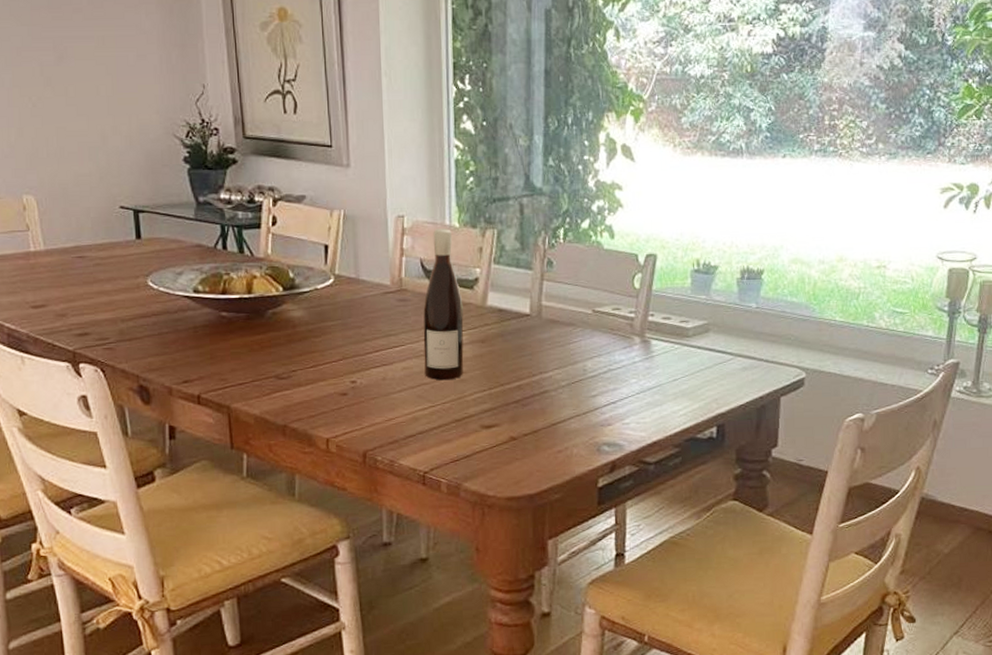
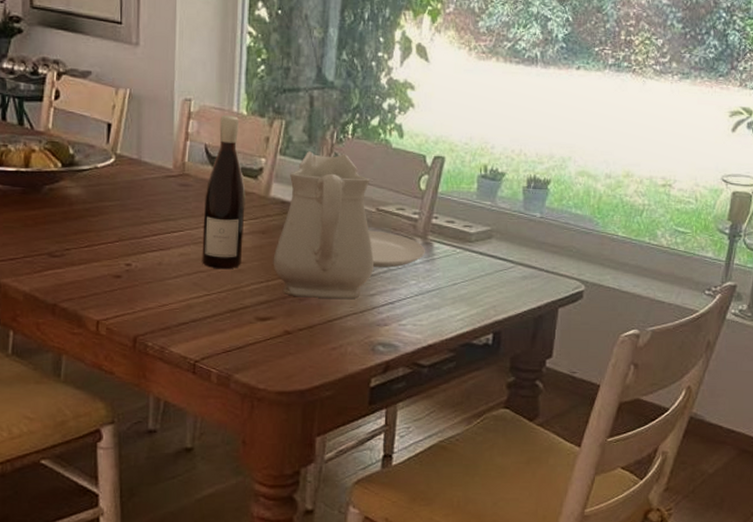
pitcher: none [494,258,593,403] -> present [273,151,374,299]
plate: none [586,332,645,368] -> present [368,230,426,268]

